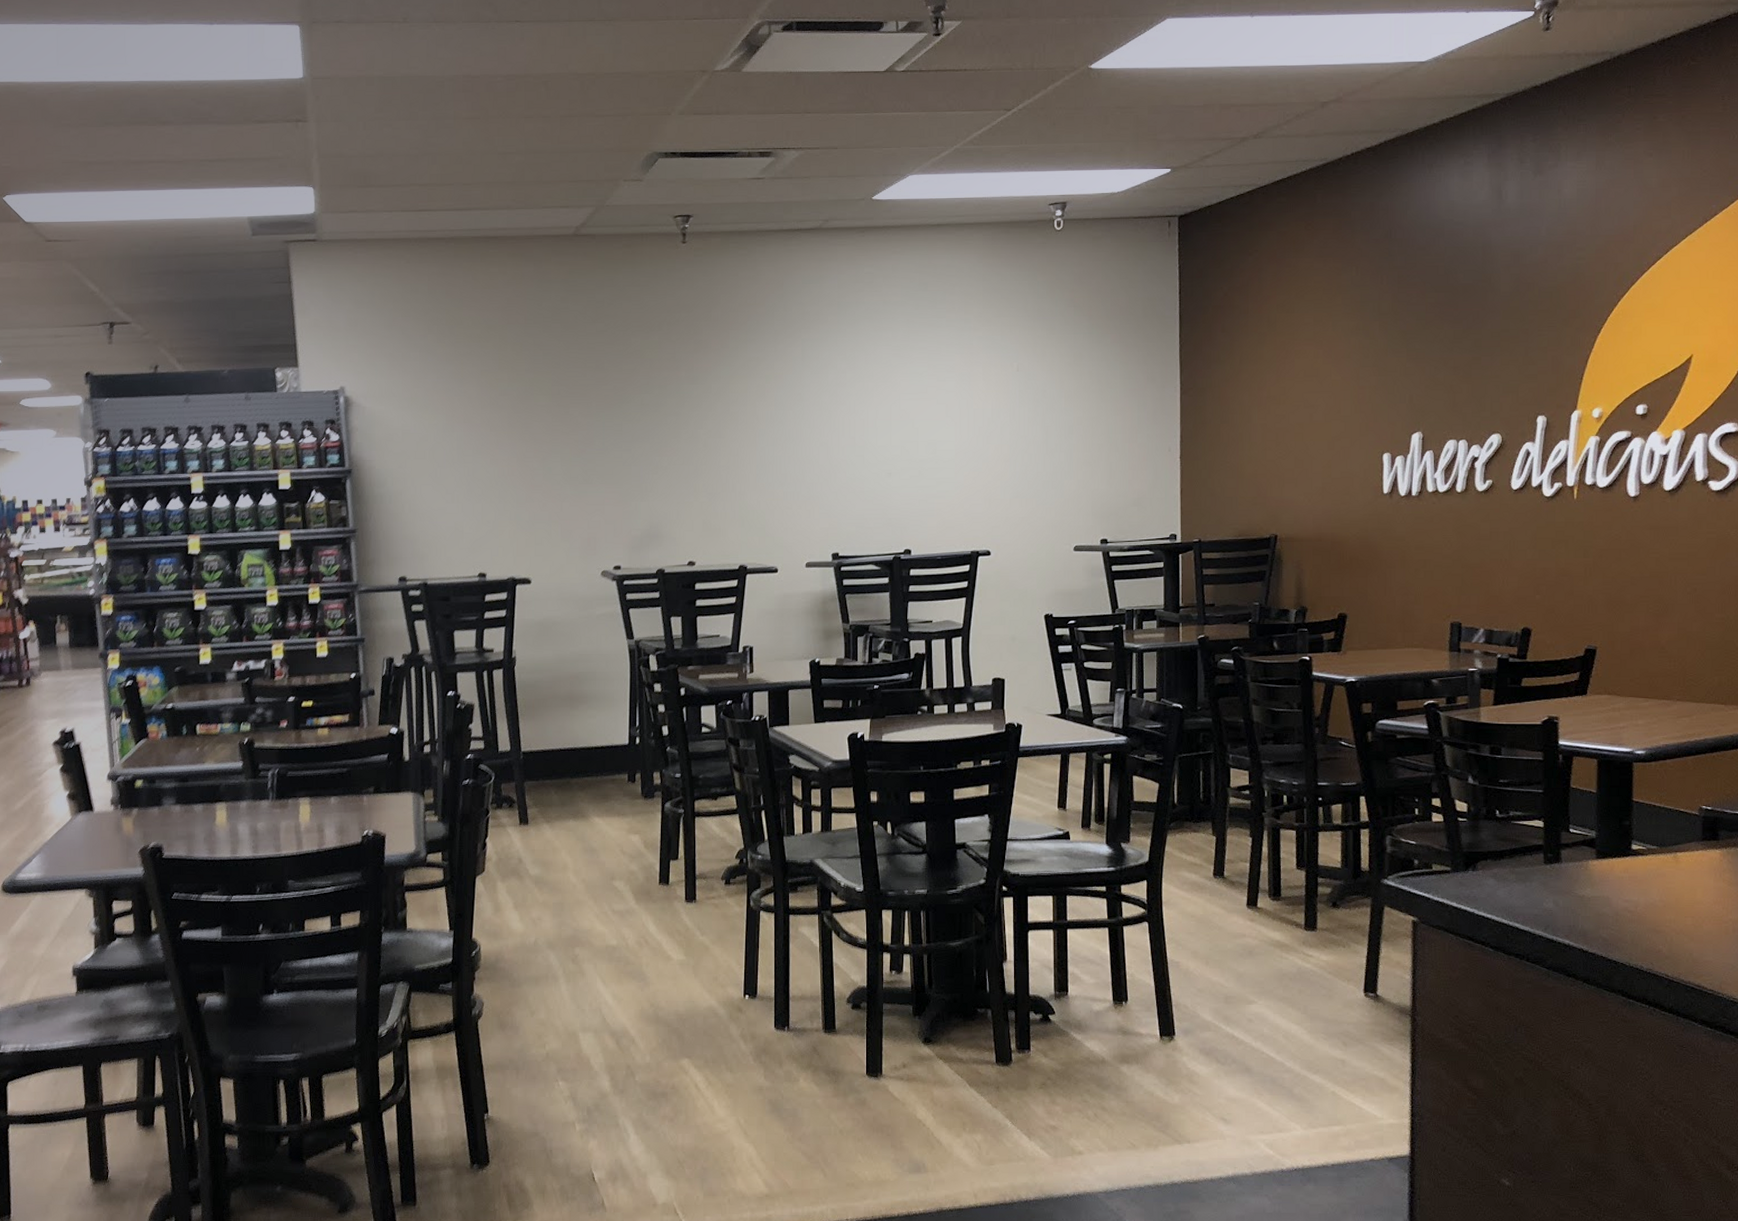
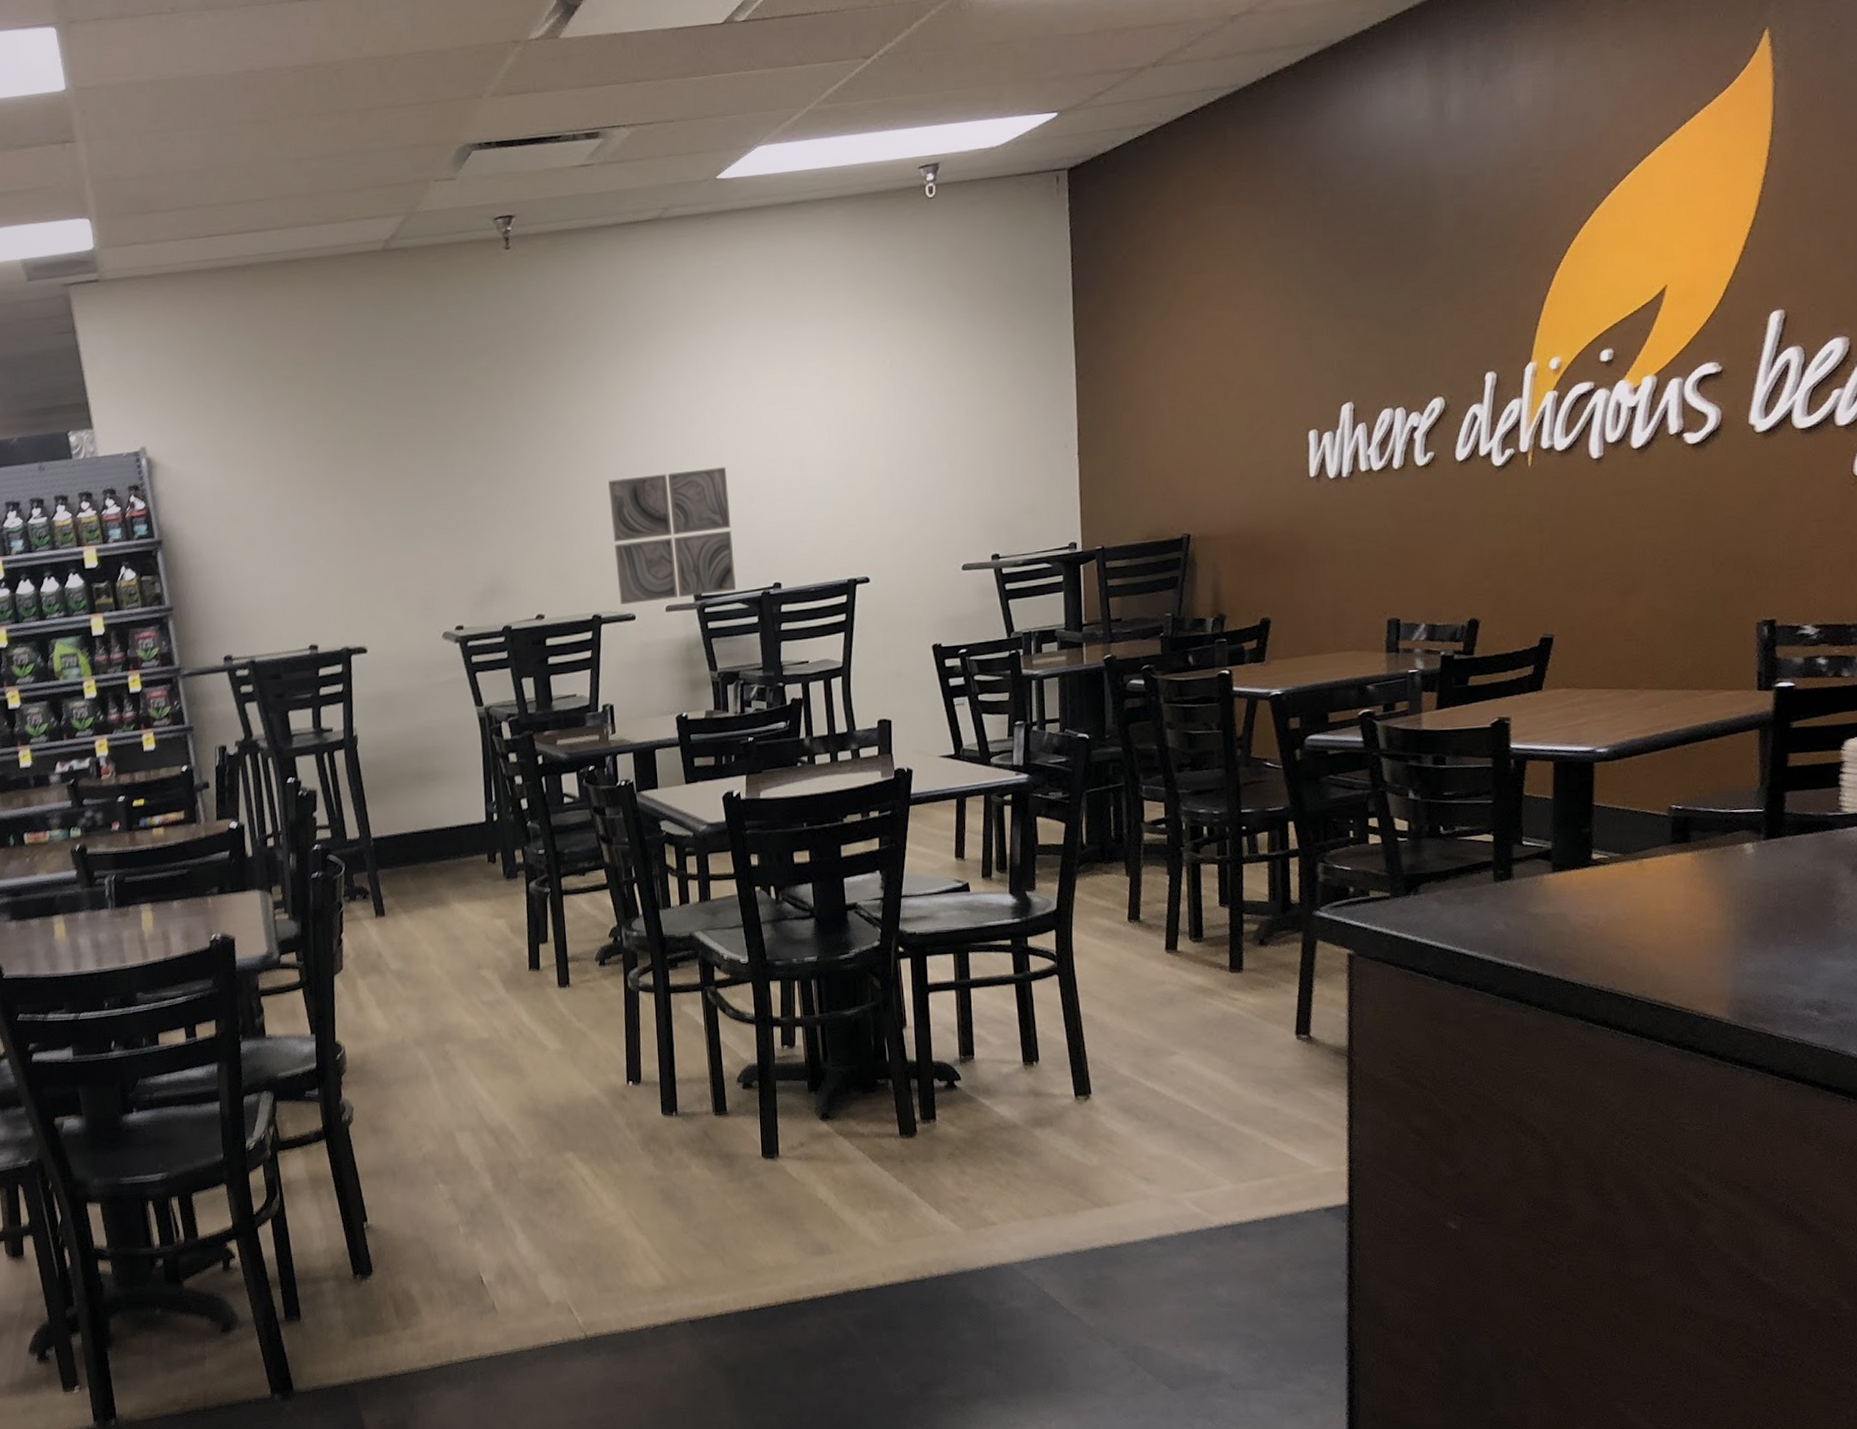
wall art: none [761,445,870,558] -> present [608,467,736,605]

